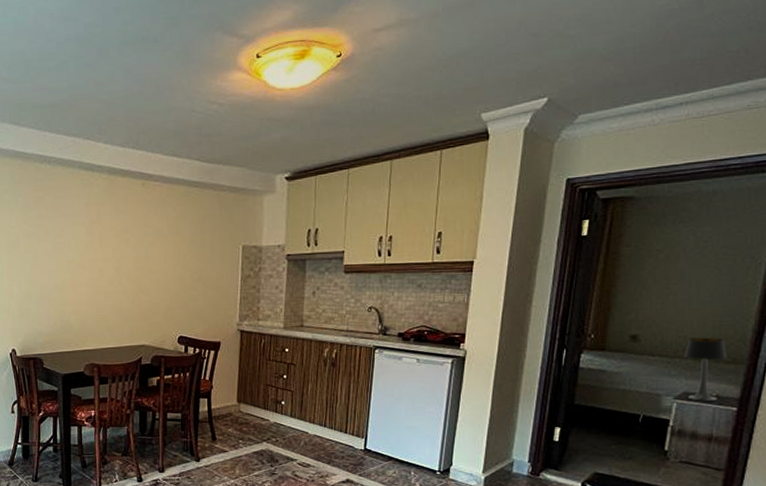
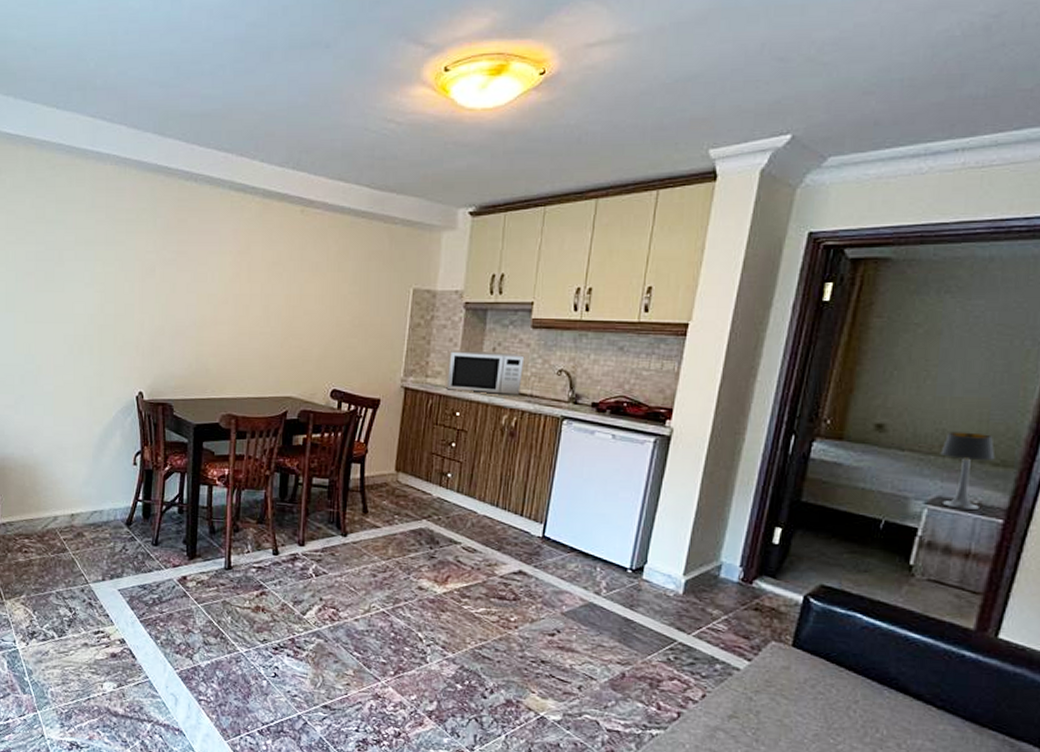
microwave: none [273,294,340,331] -> present [444,348,525,395]

